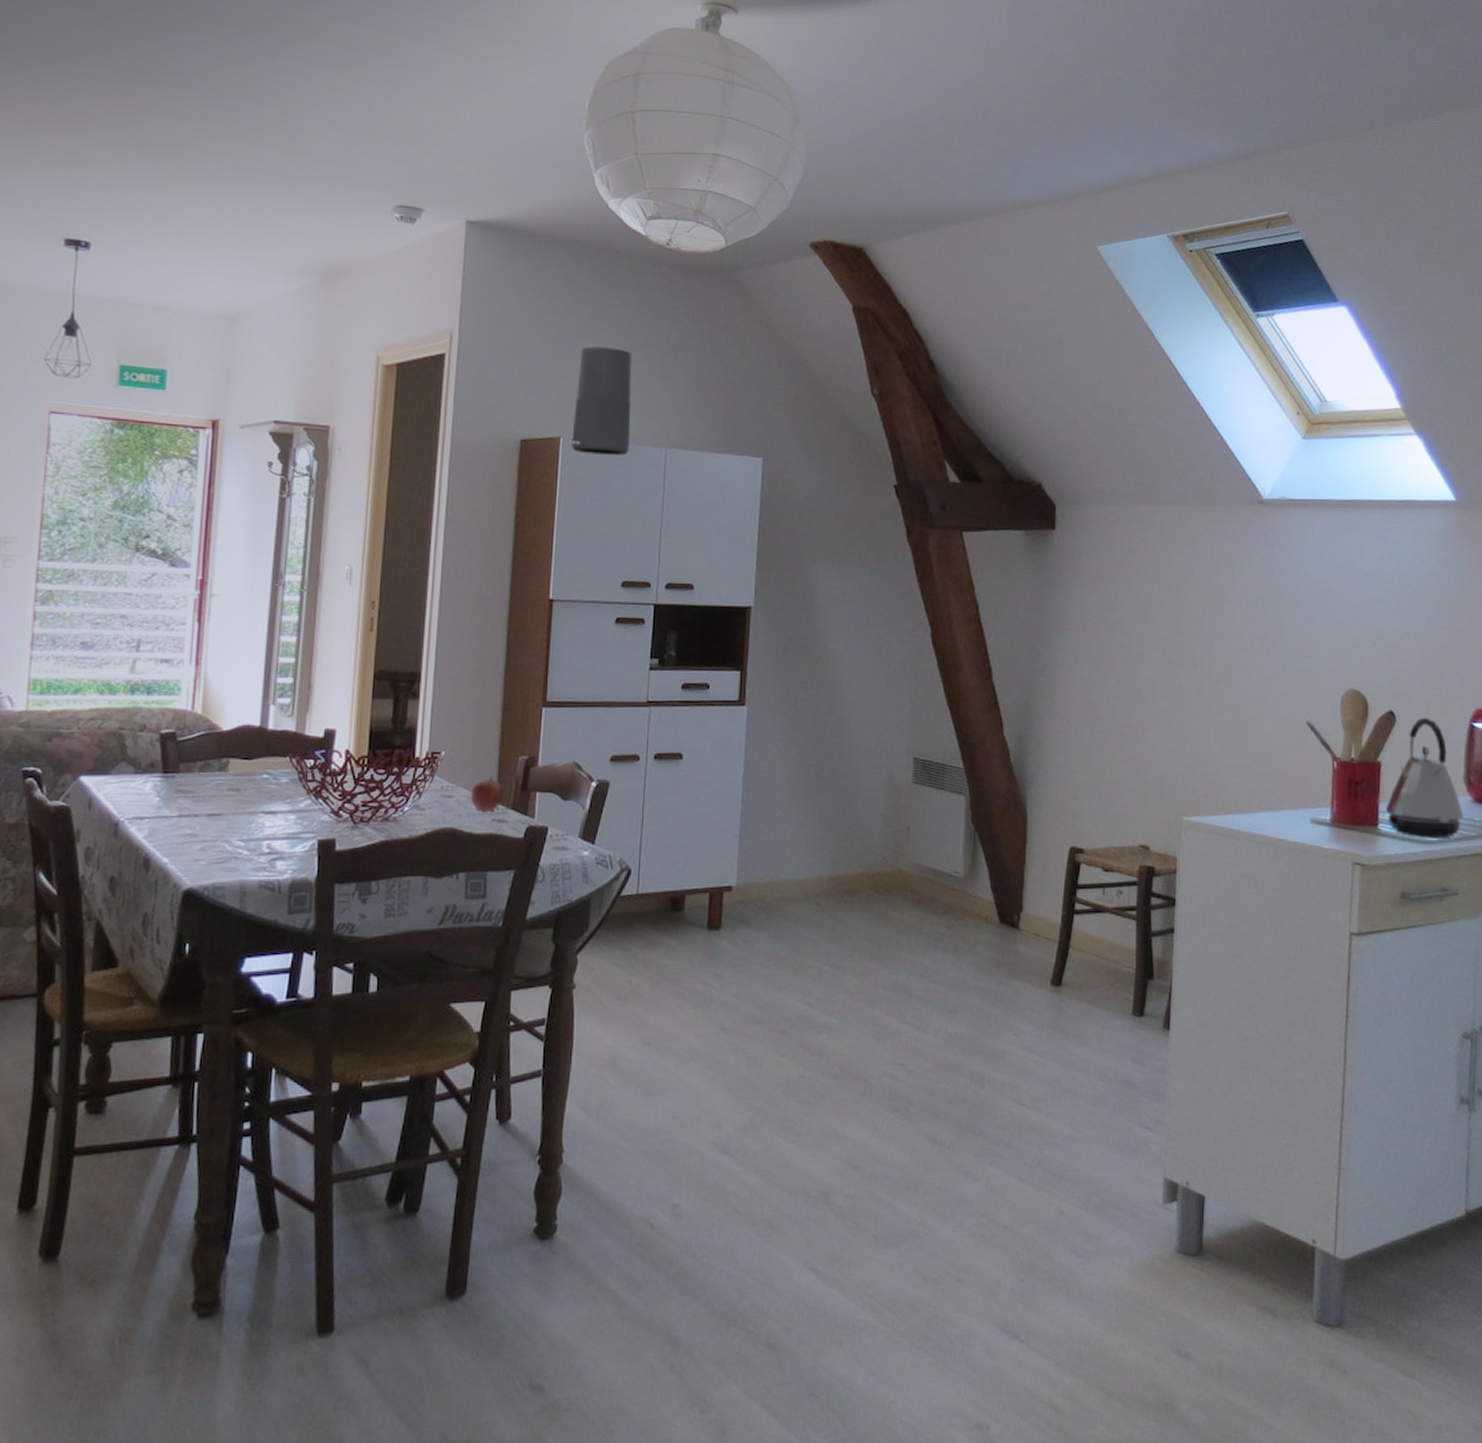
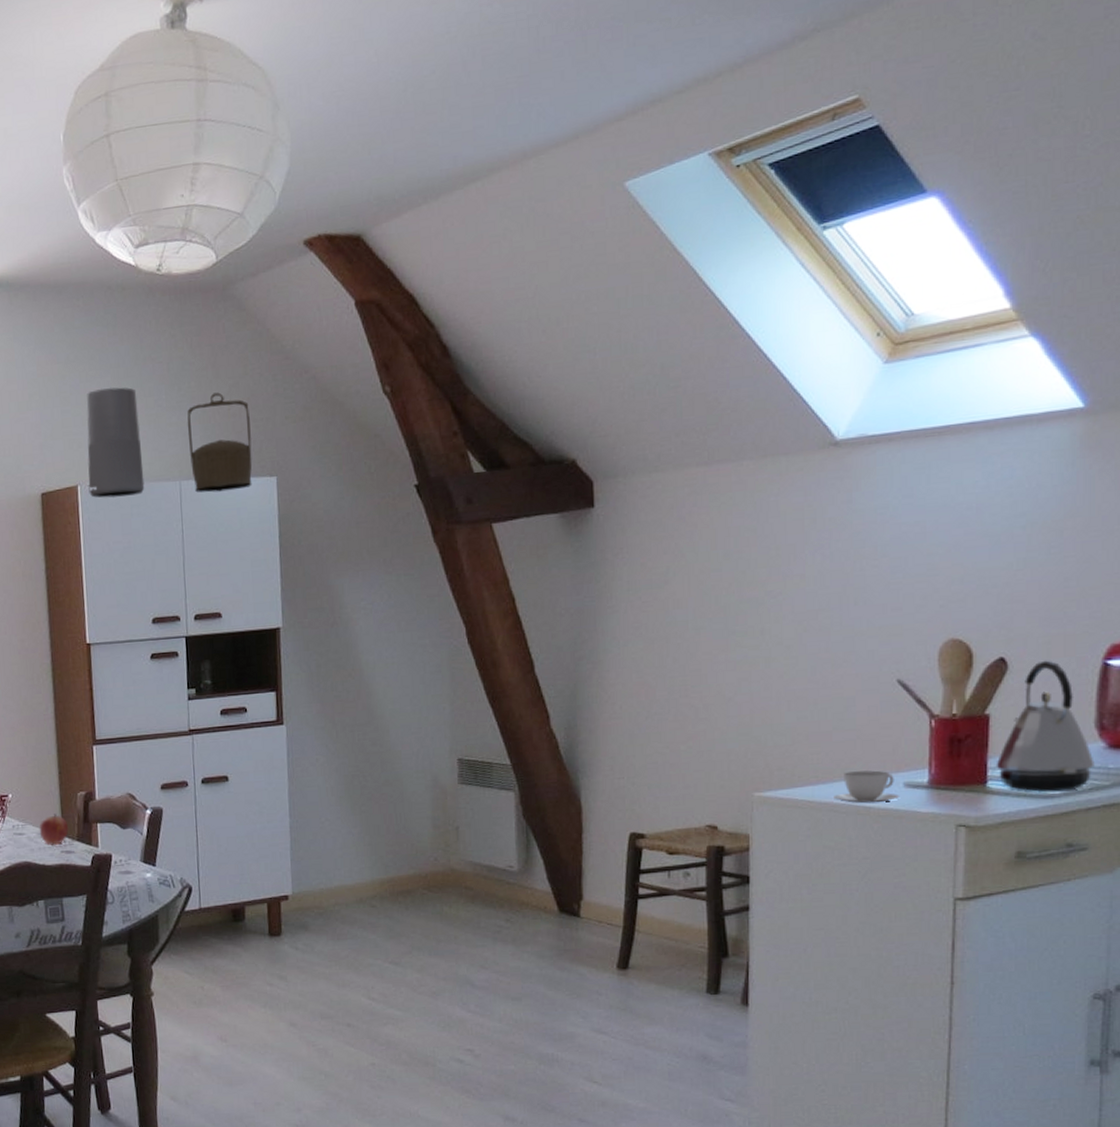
decorative basket: none [679,368,743,465] -> present [187,392,253,493]
teacup: none [1250,804,1306,836] -> present [832,770,899,804]

